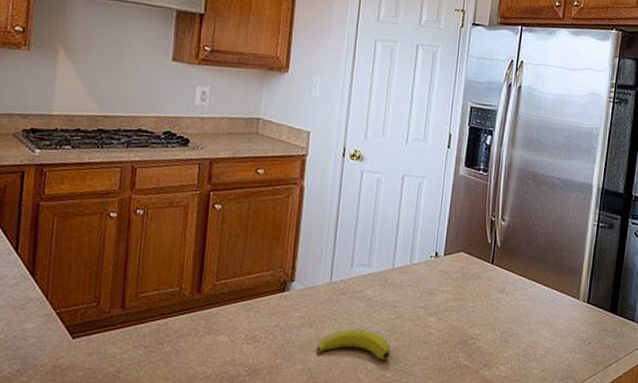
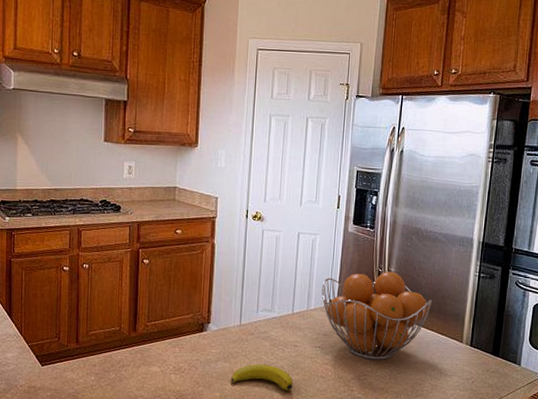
fruit basket: none [427,220,549,321] -> present [321,271,433,360]

